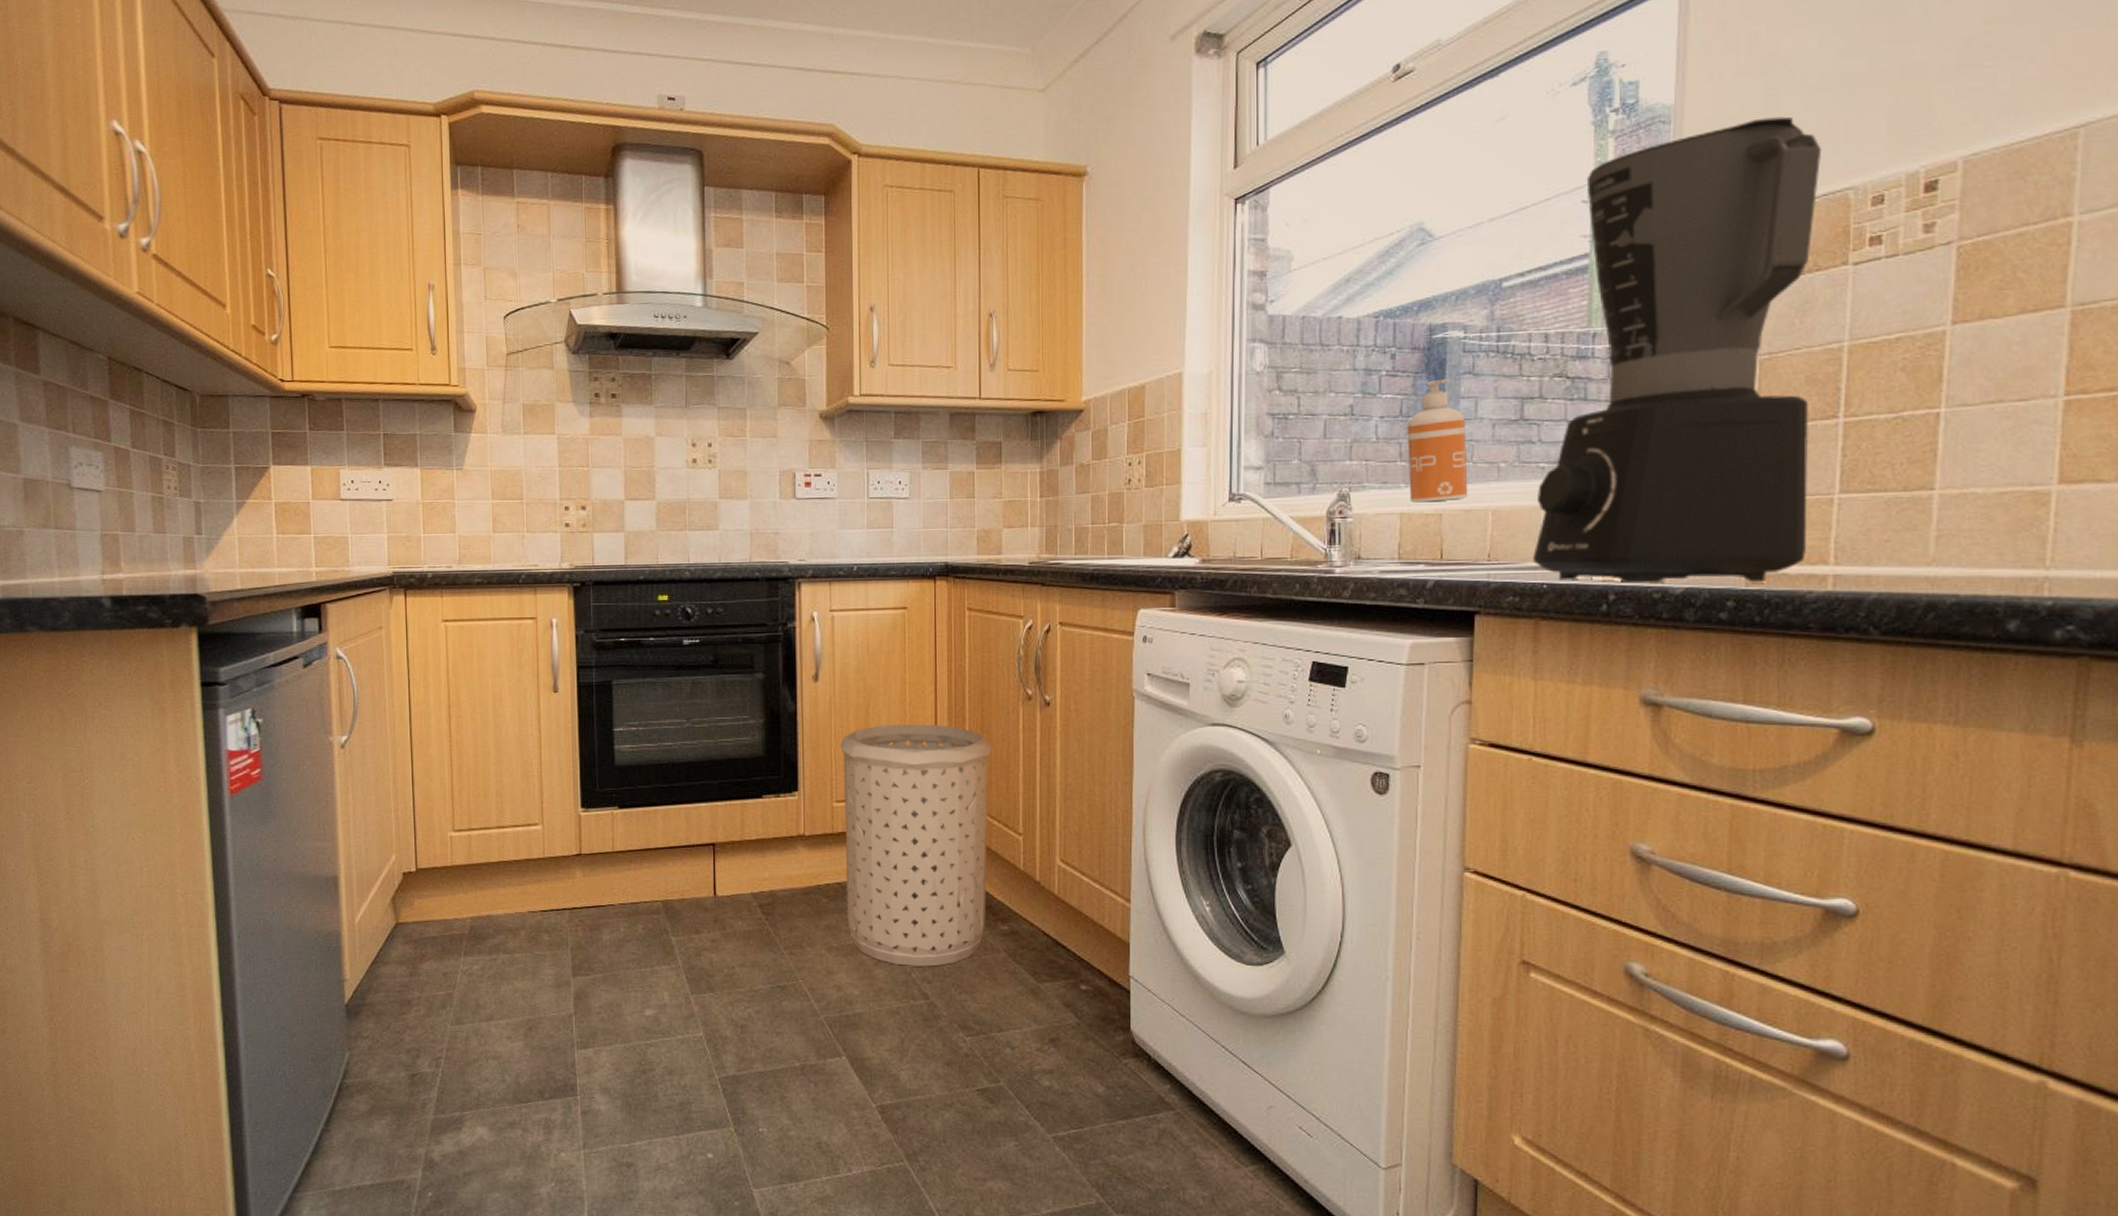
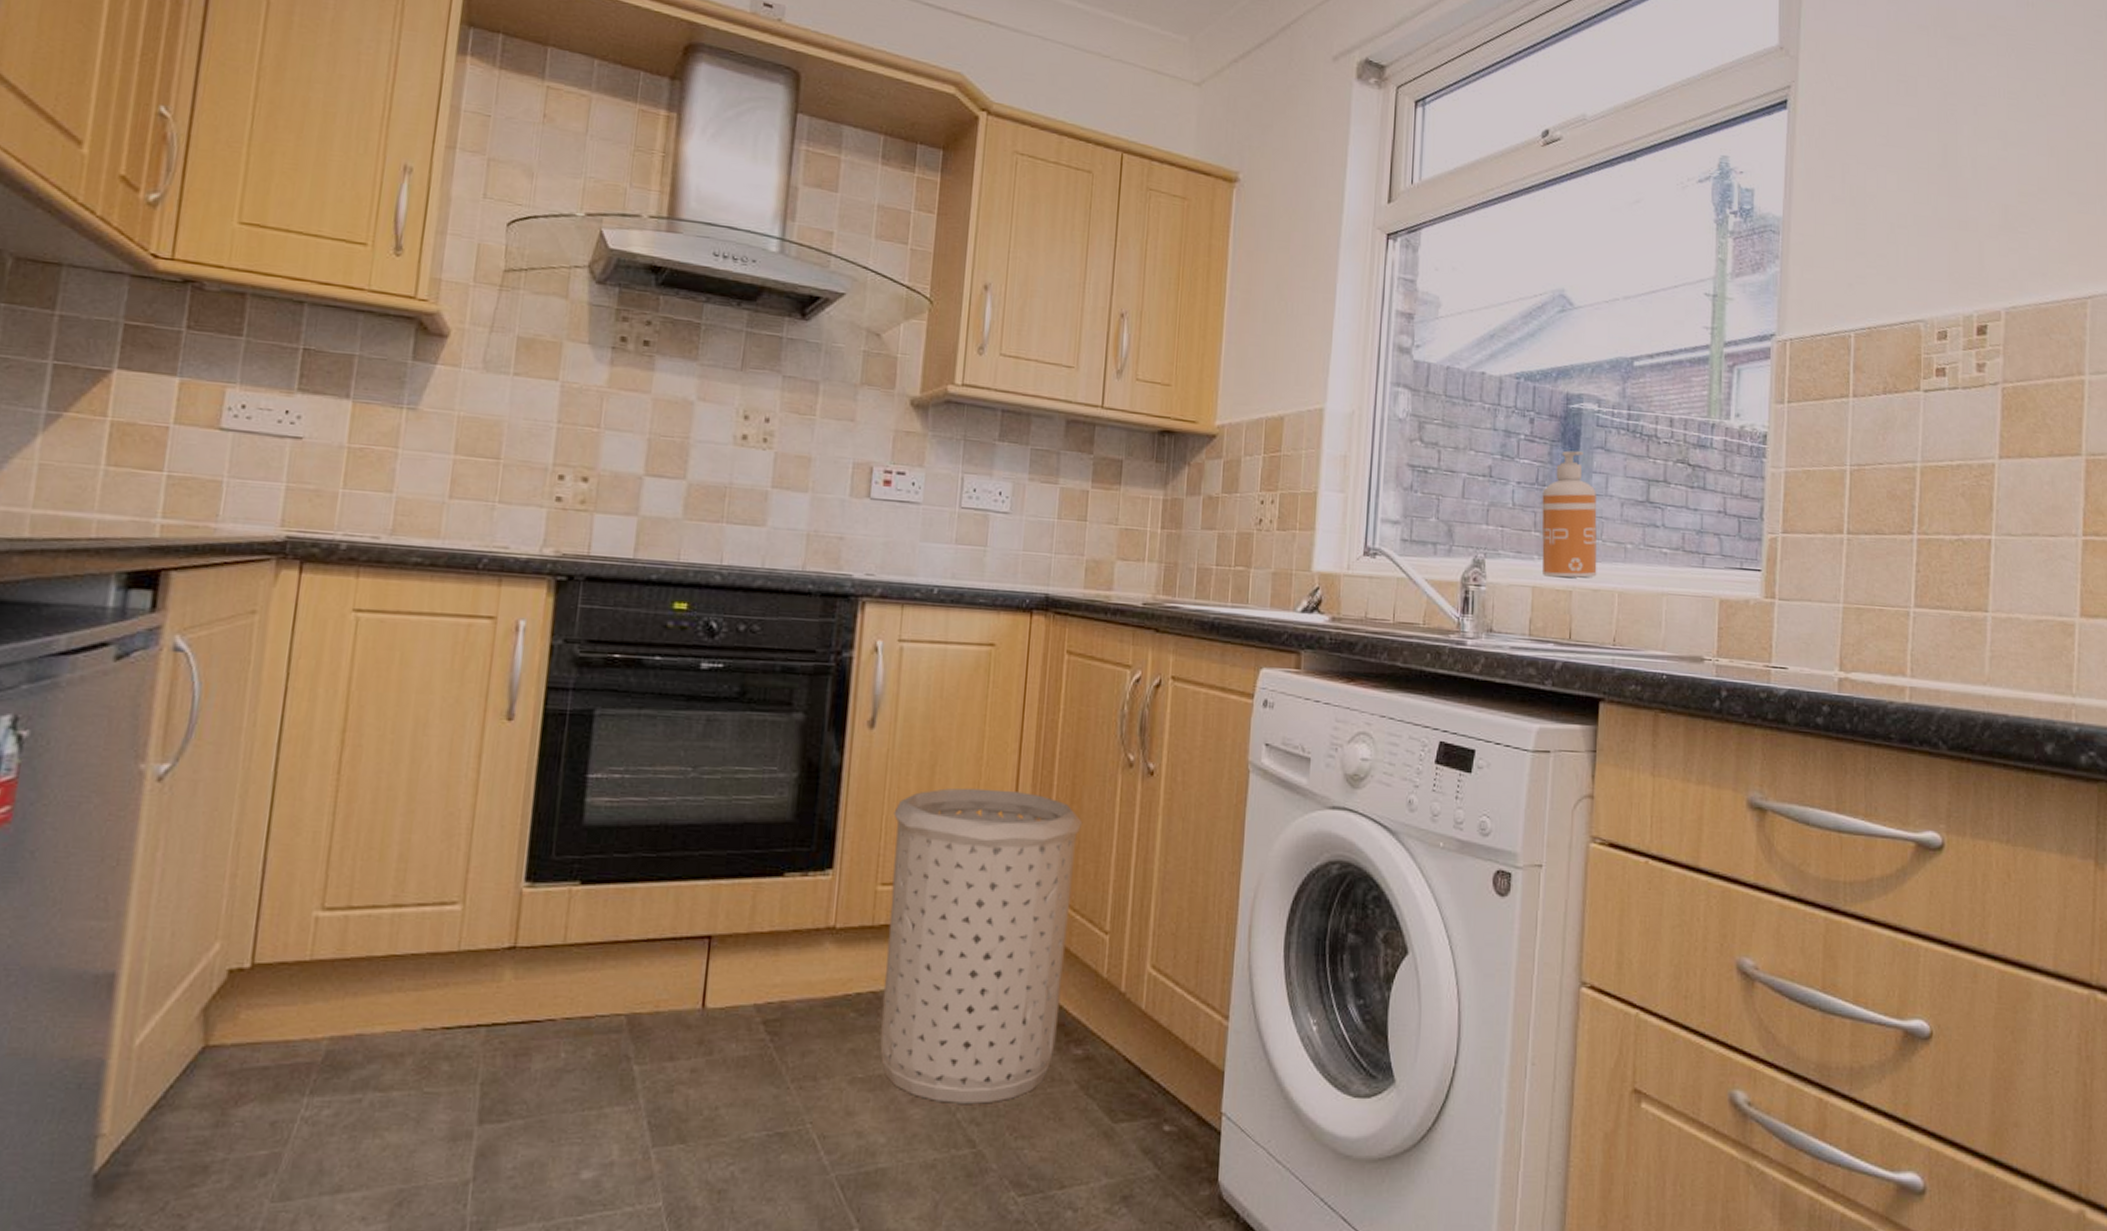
blender: present [1533,116,1822,584] -> none [1654,243,1900,689]

